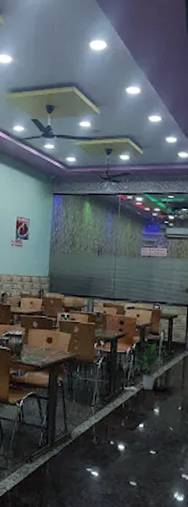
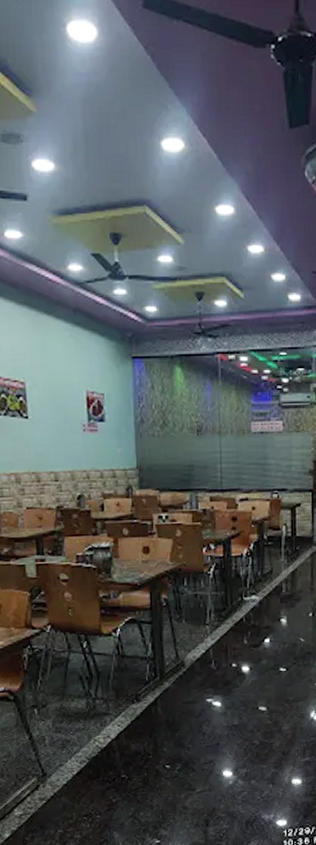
indoor plant: present [132,341,170,390] -> none [251,539,296,598]

